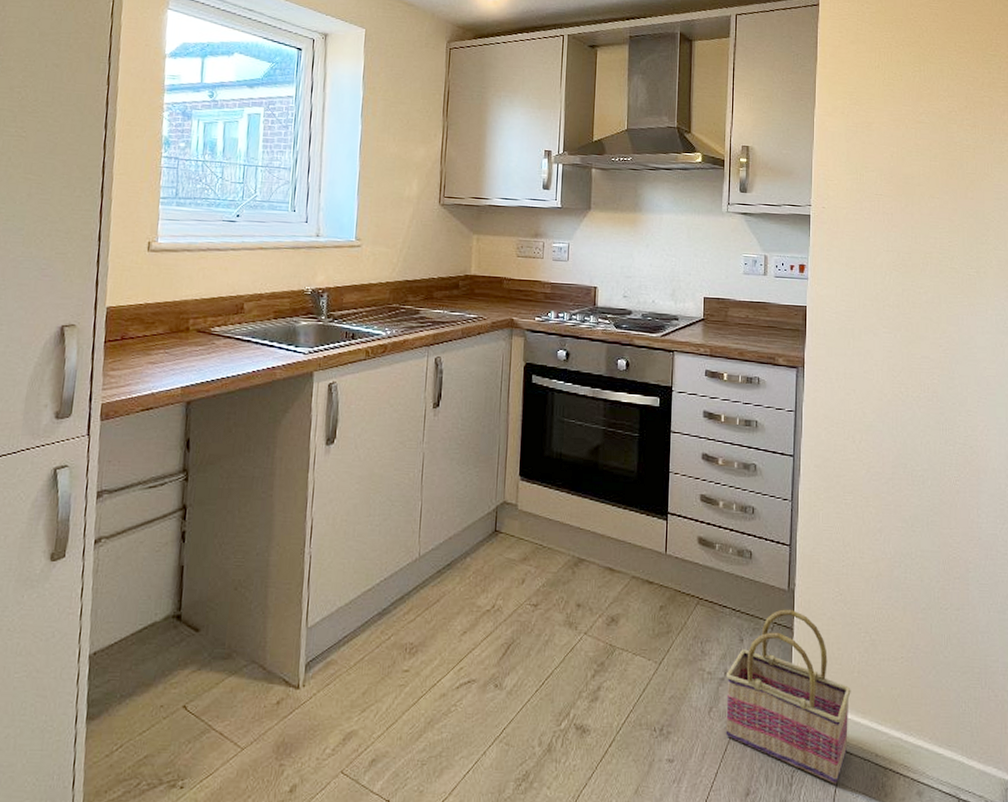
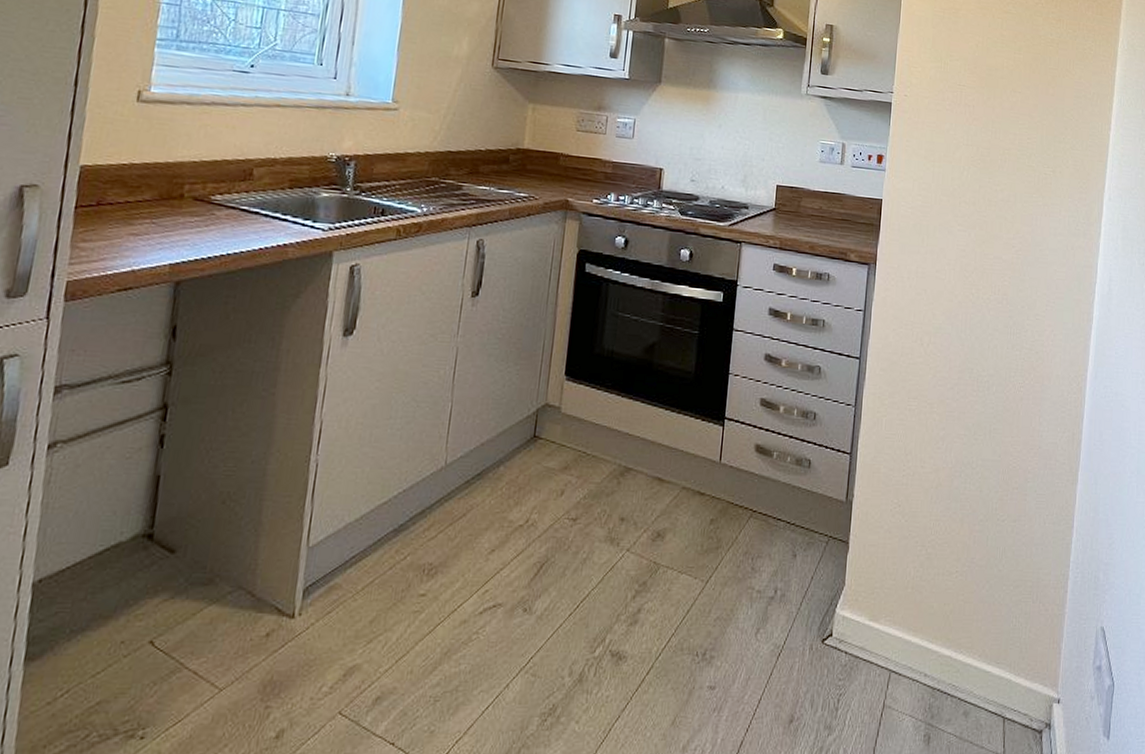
basket: present [725,609,851,784] -> none [772,522,904,707]

